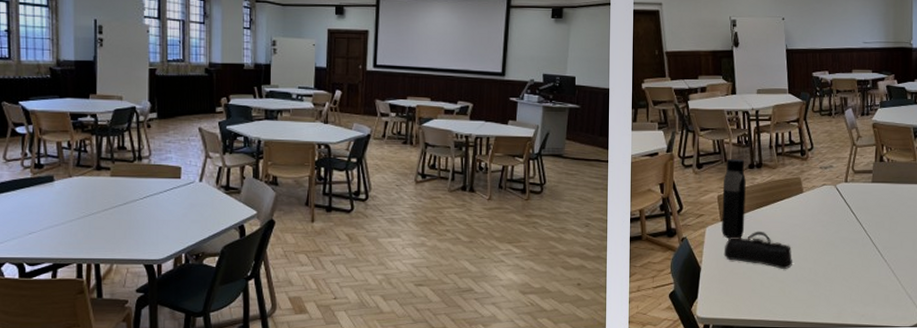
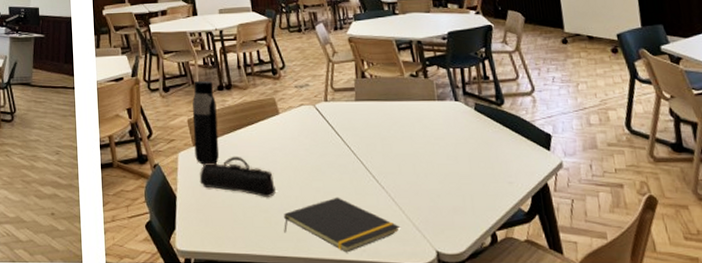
notepad: none [796,269,895,318] -> present [284,197,399,253]

